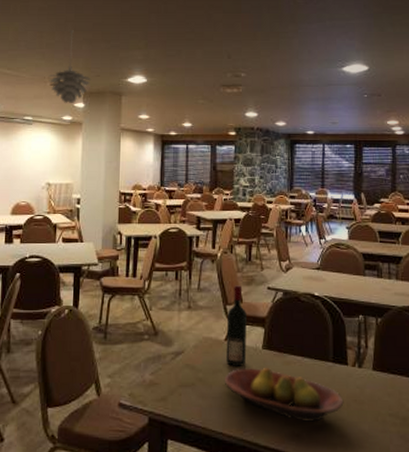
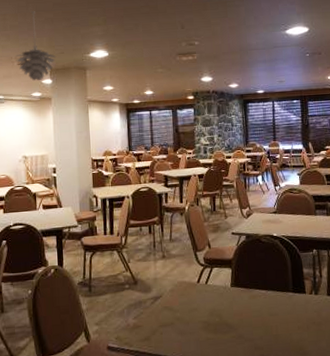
fruit bowl: present [224,367,344,422] -> none [199,302,304,345]
wine bottle: present [226,285,247,366] -> none [198,233,218,304]

